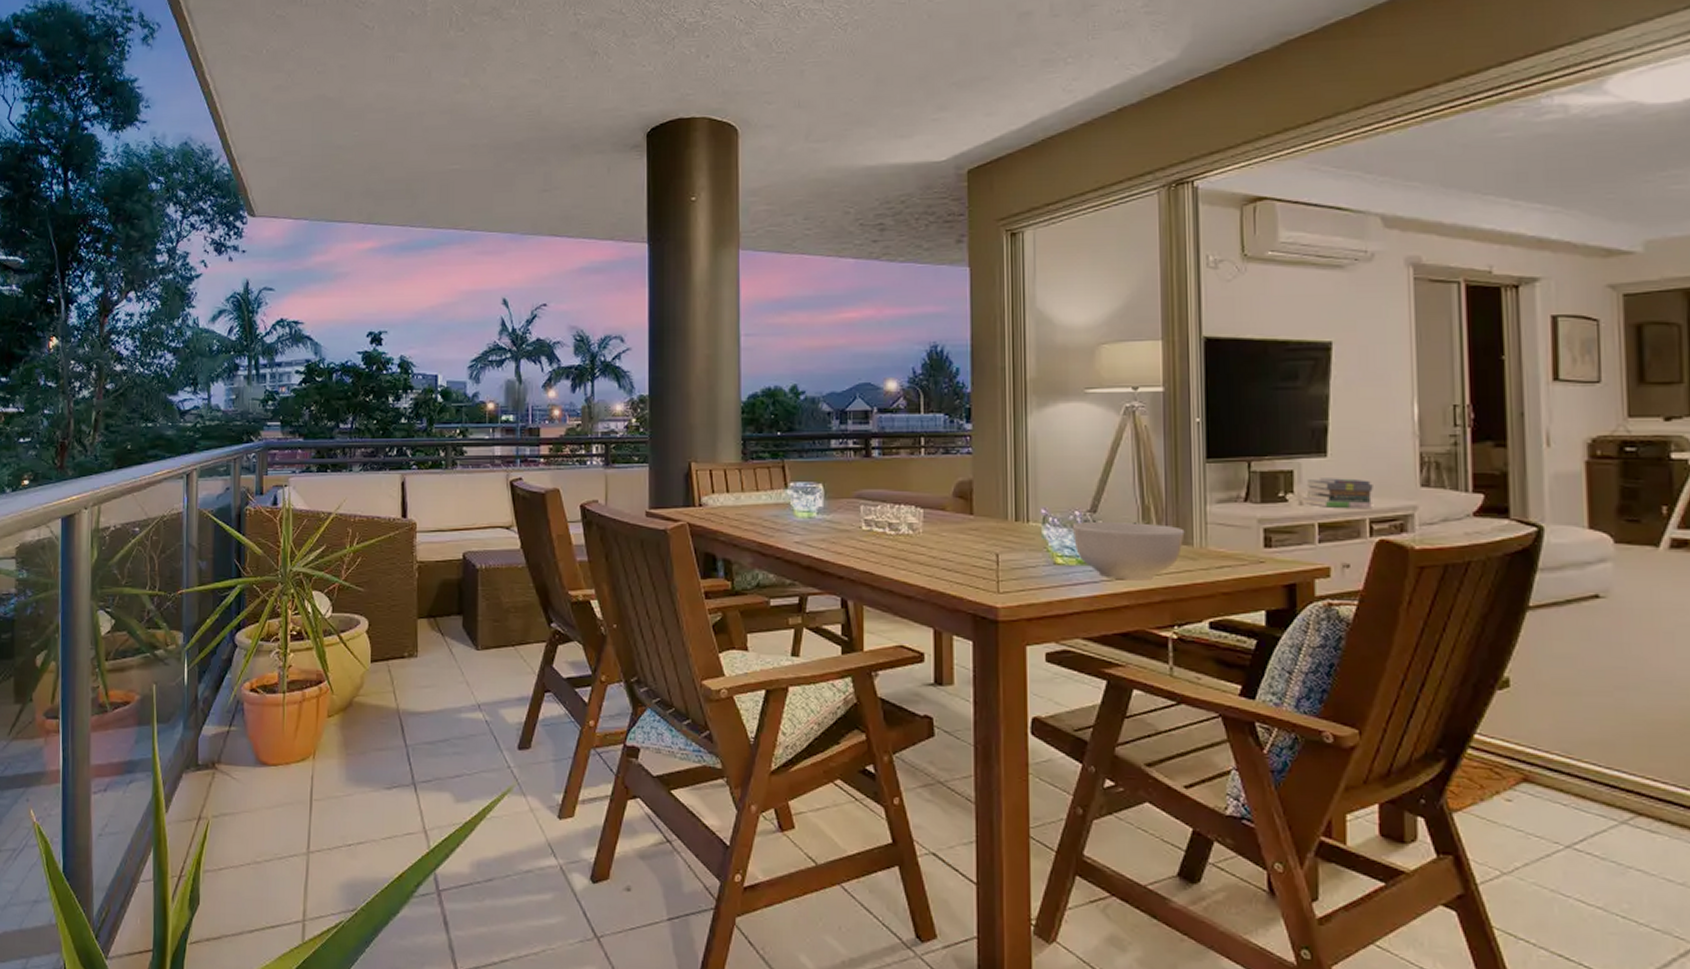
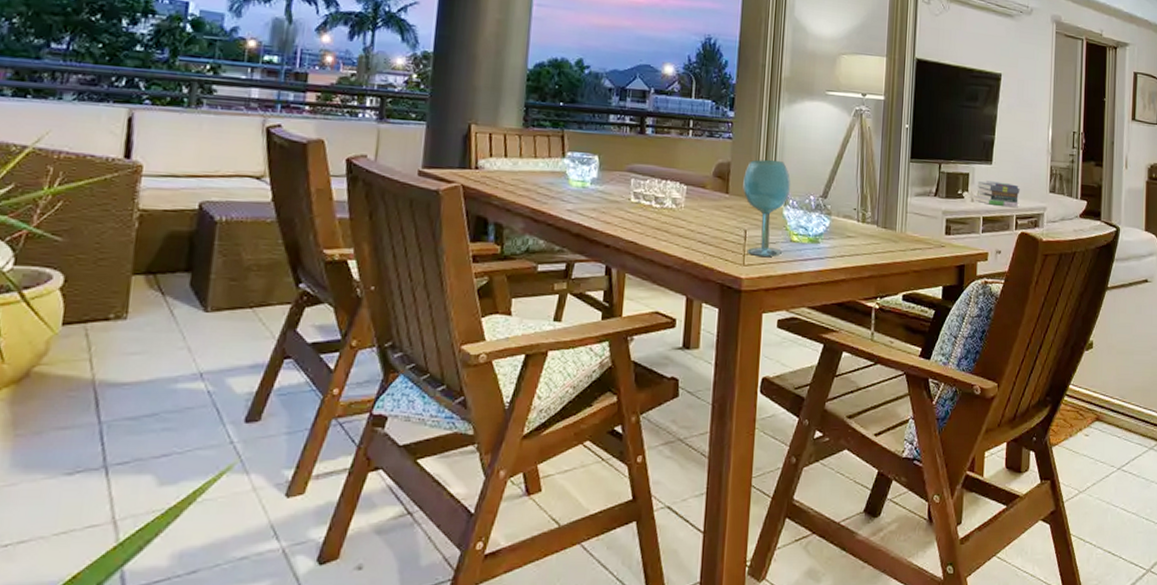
wine glass: none [990,474,1050,582] -> present [743,159,791,257]
bowl: present [1072,522,1185,581] -> none [807,206,891,259]

